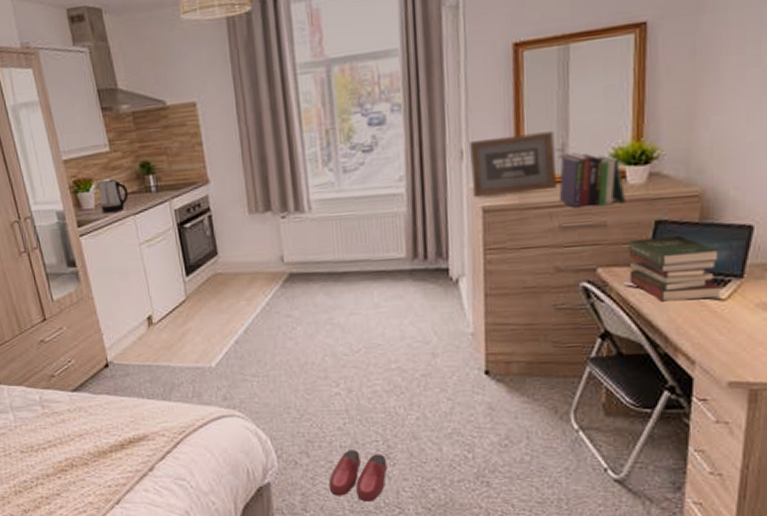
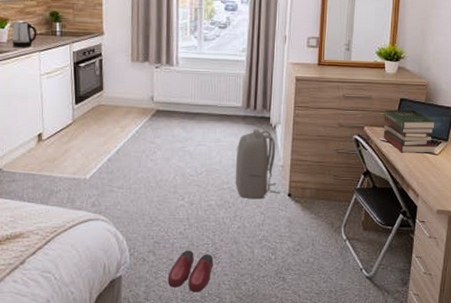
backpack: none [404,285,473,380] -> present [235,128,280,199]
picture frame: present [470,131,558,198] -> none [290,30,344,71]
books: present [558,152,625,208] -> none [344,47,384,85]

